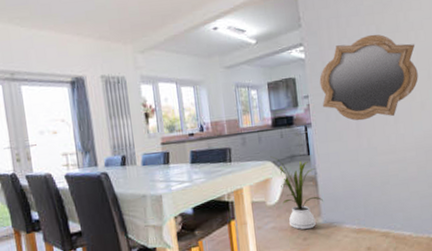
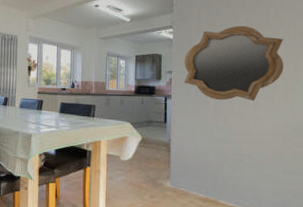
house plant: present [270,156,323,230] -> none [129,118,174,189]

